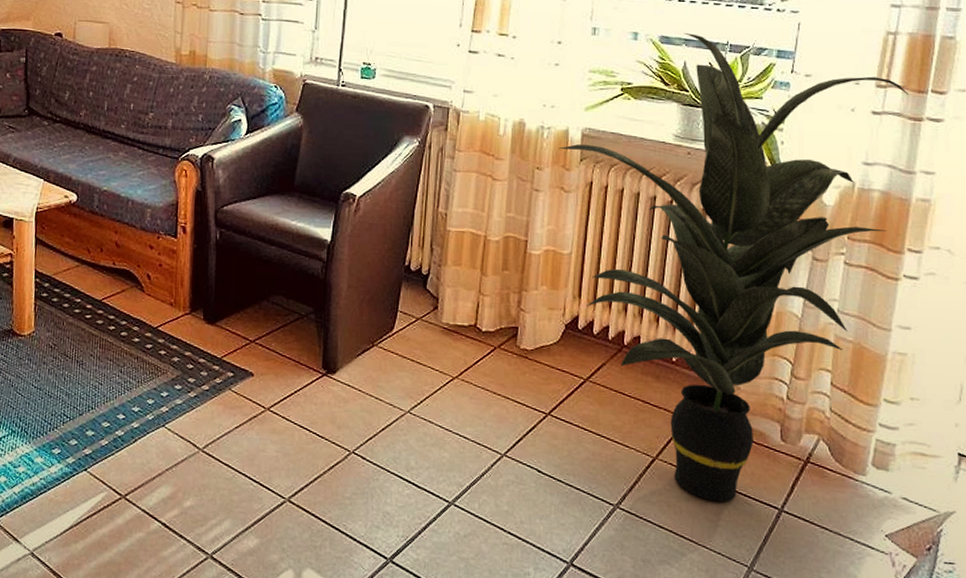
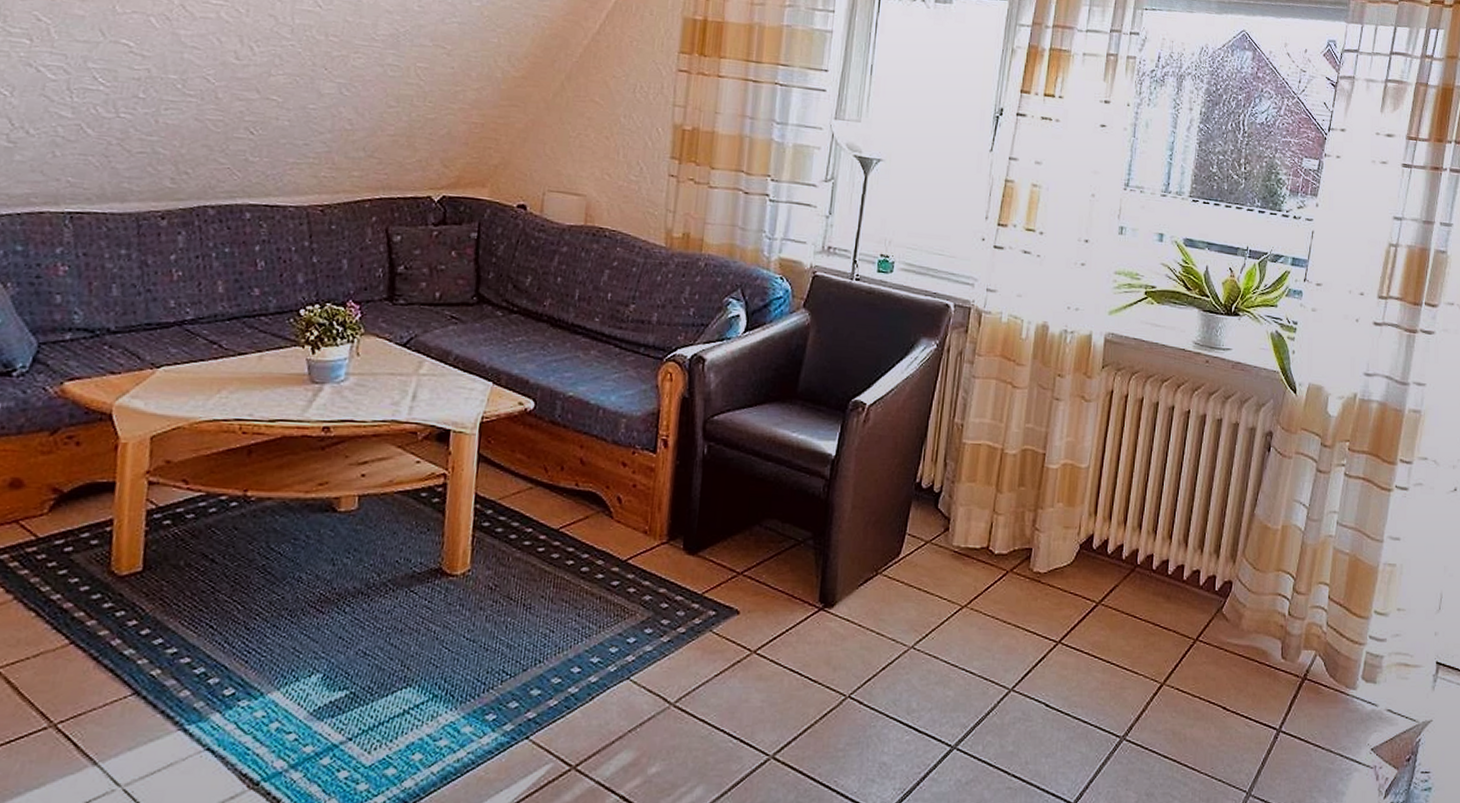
indoor plant: present [558,33,908,502] -> none [1081,236,1405,726]

